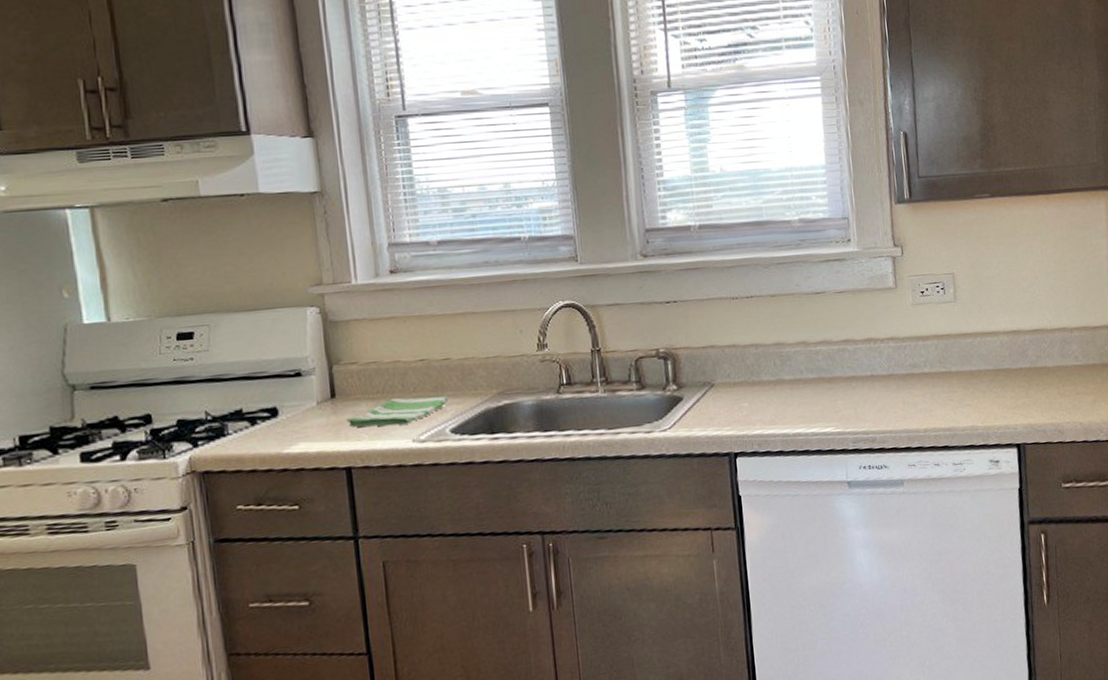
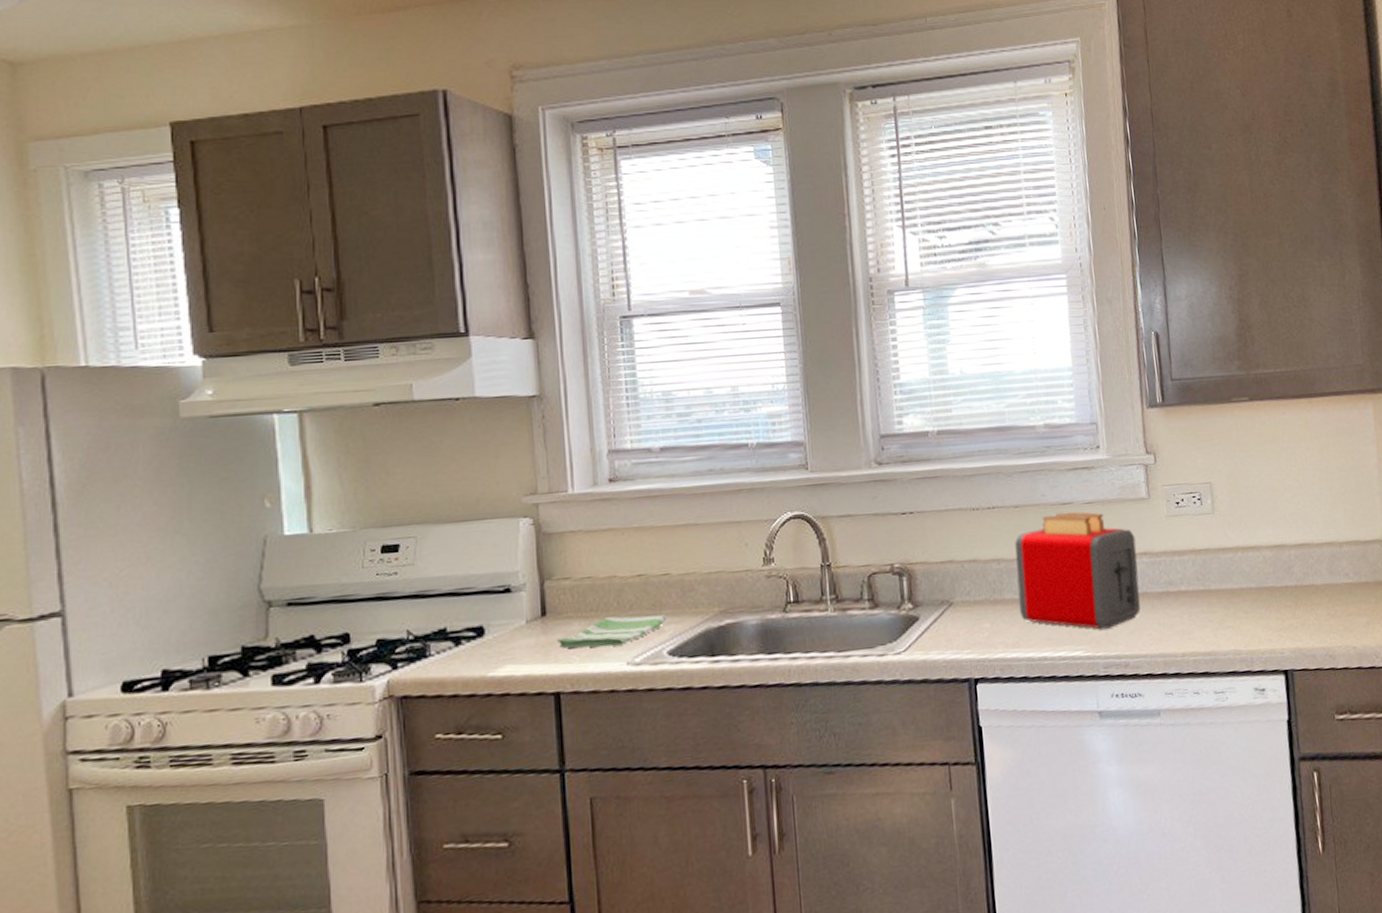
toaster: none [771,300,887,408] -> present [1015,512,1141,630]

